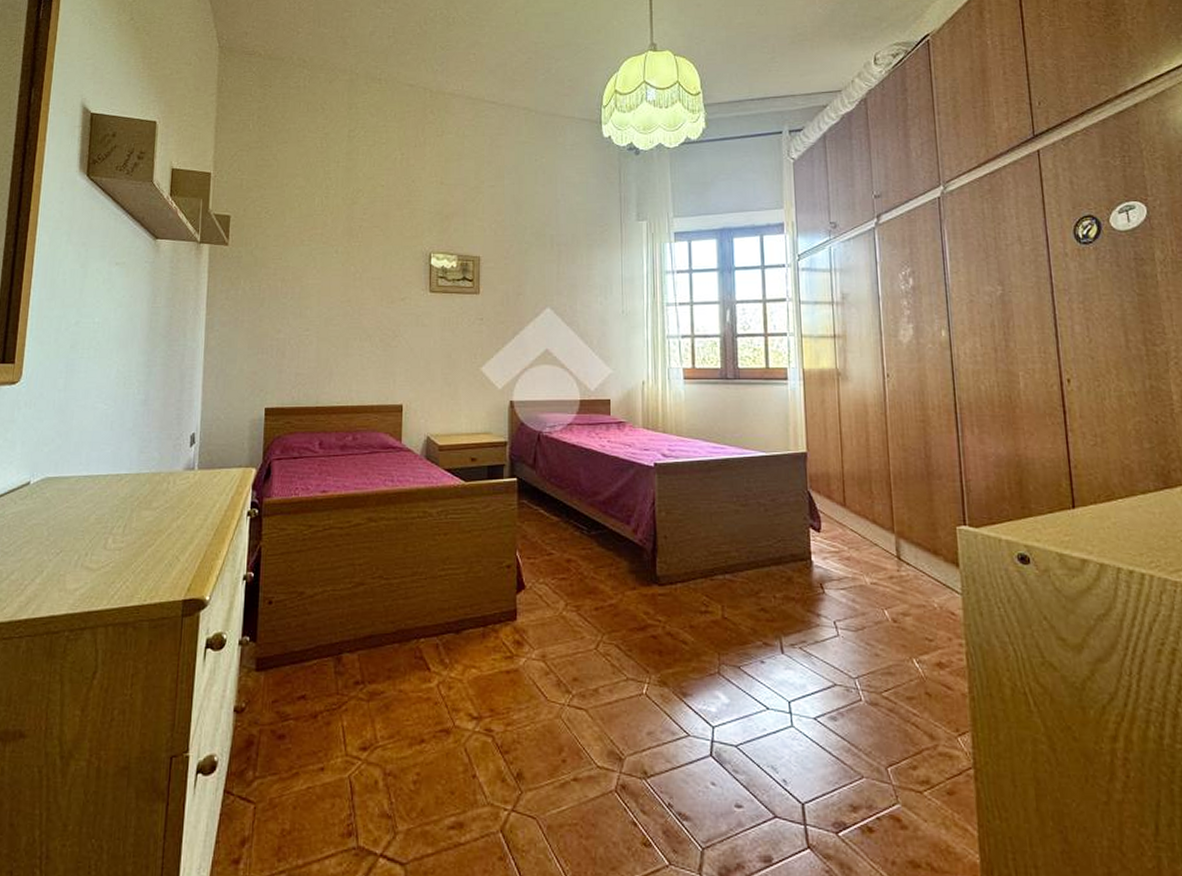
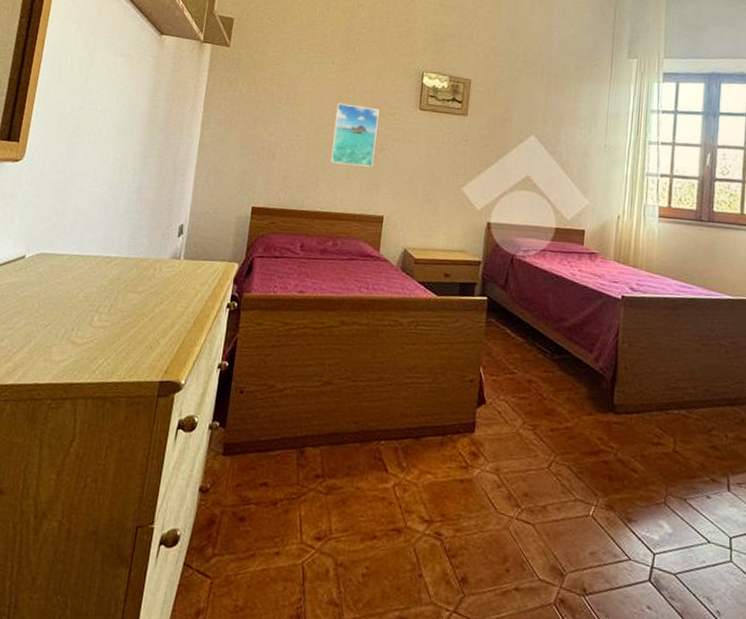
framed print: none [342,293,389,356] -> present [330,103,379,167]

